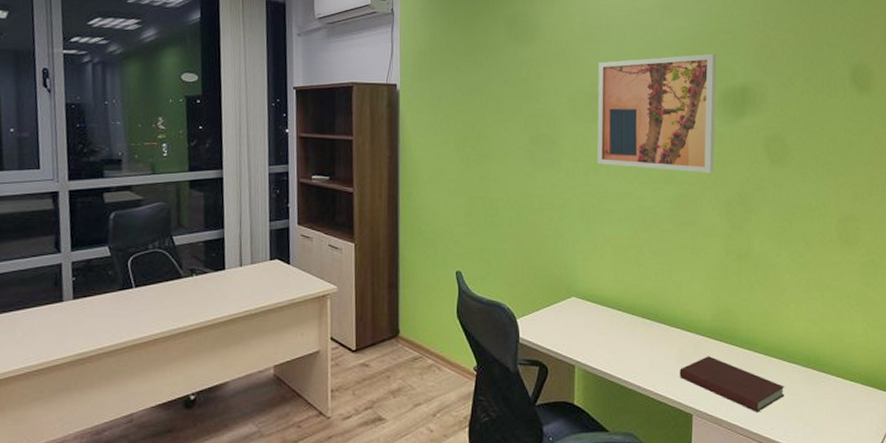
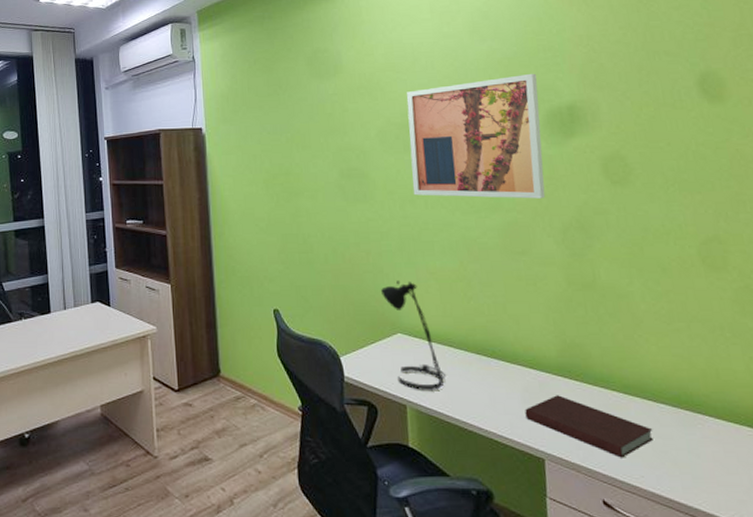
desk lamp: none [559,246,612,351] -> present [380,281,446,390]

